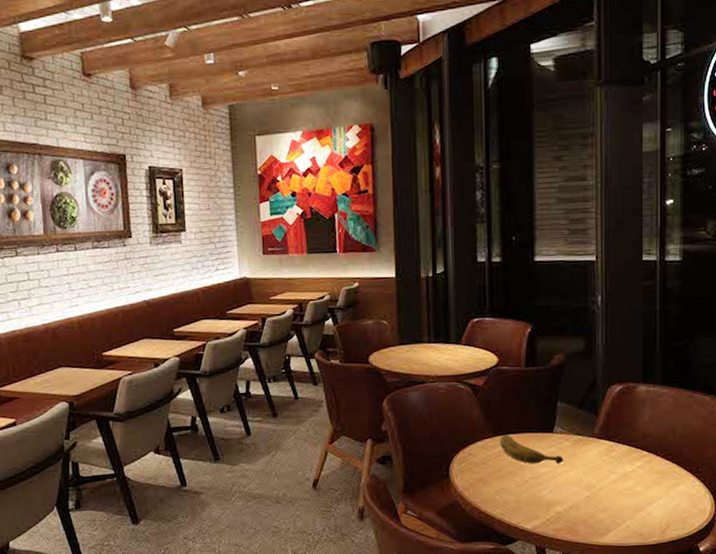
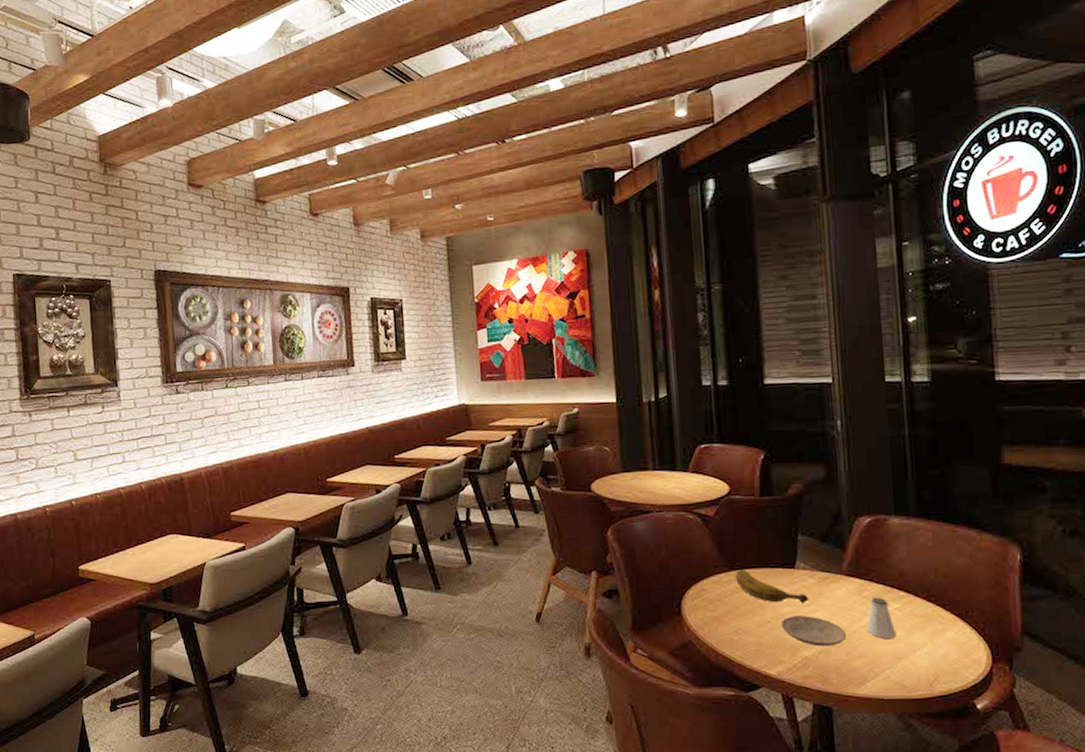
plate: none [538,475,594,502] -> present [780,615,846,647]
saltshaker: none [613,457,638,493] -> present [867,597,897,638]

